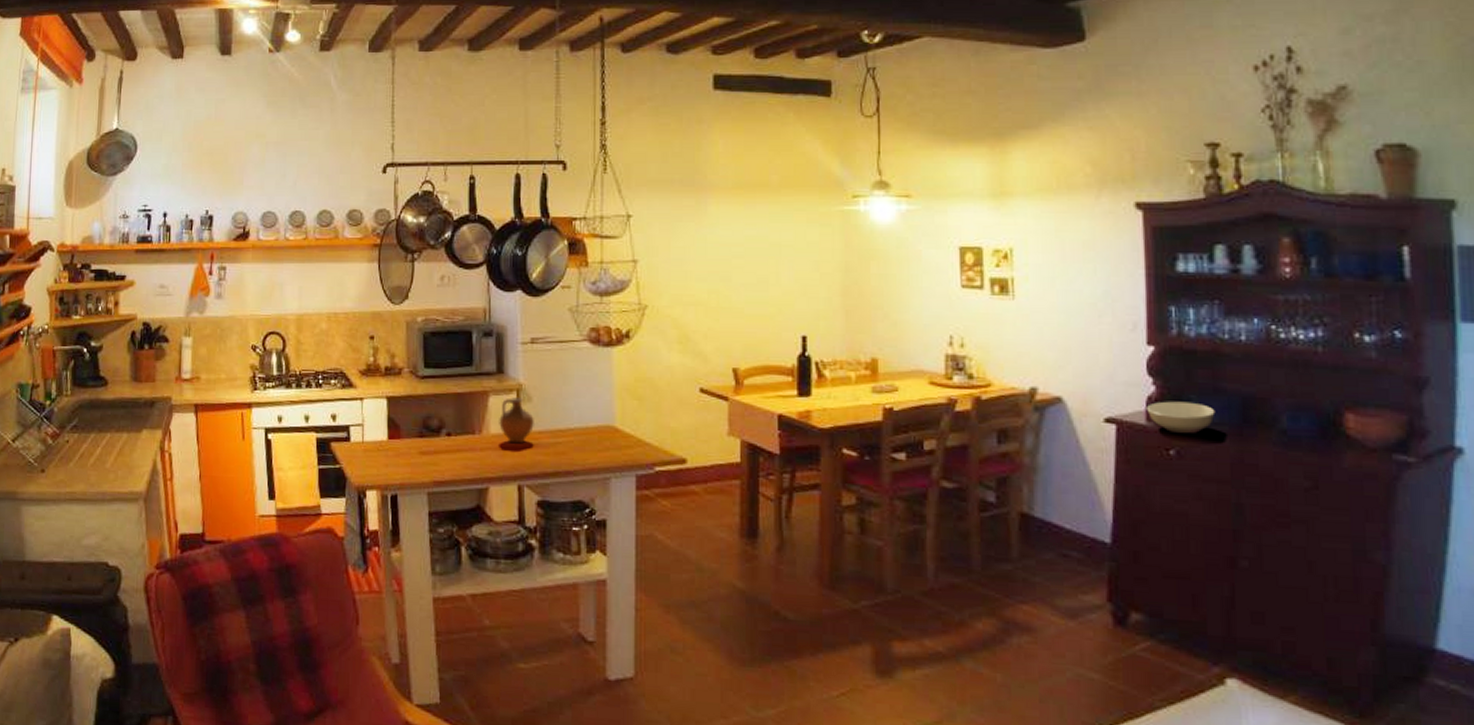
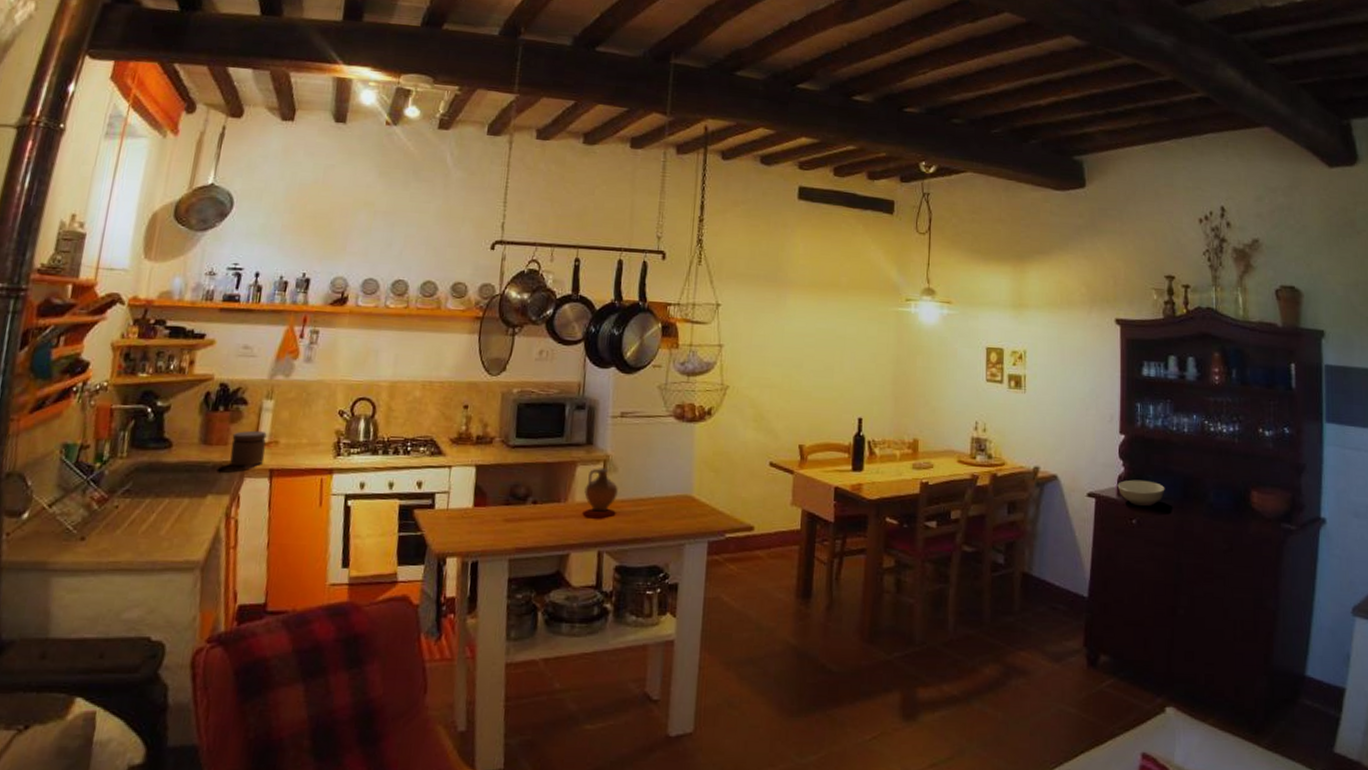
jar: none [158,367,189,402] -> present [230,430,267,466]

